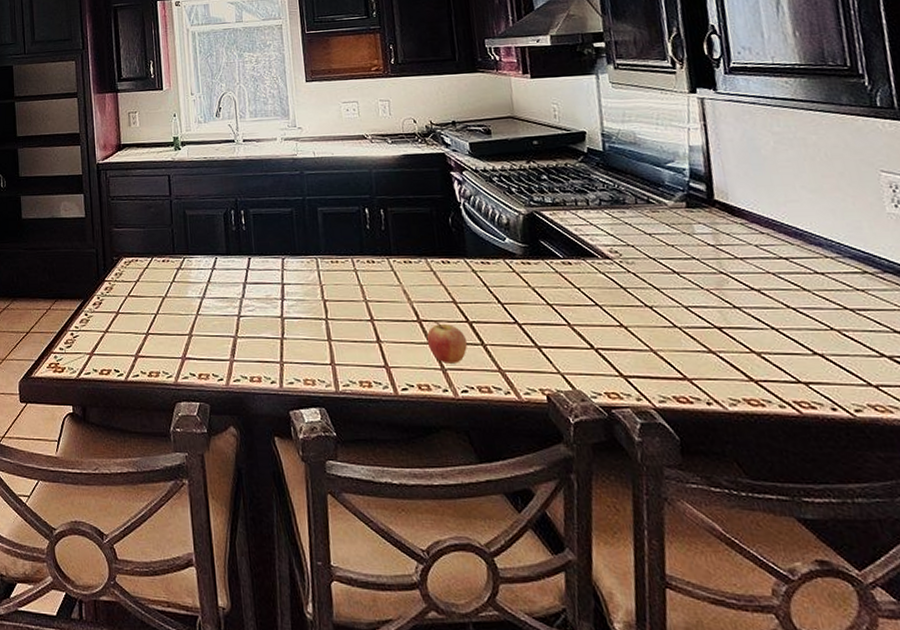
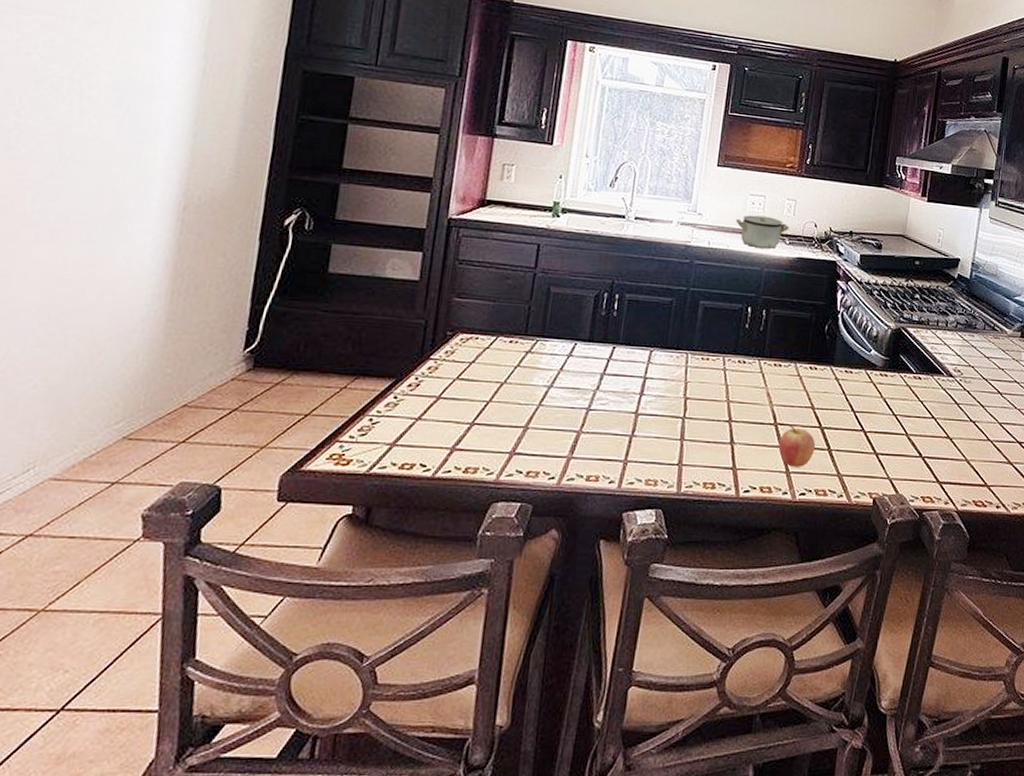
cooking pot: none [335,120,388,151] -> present [736,215,789,249]

